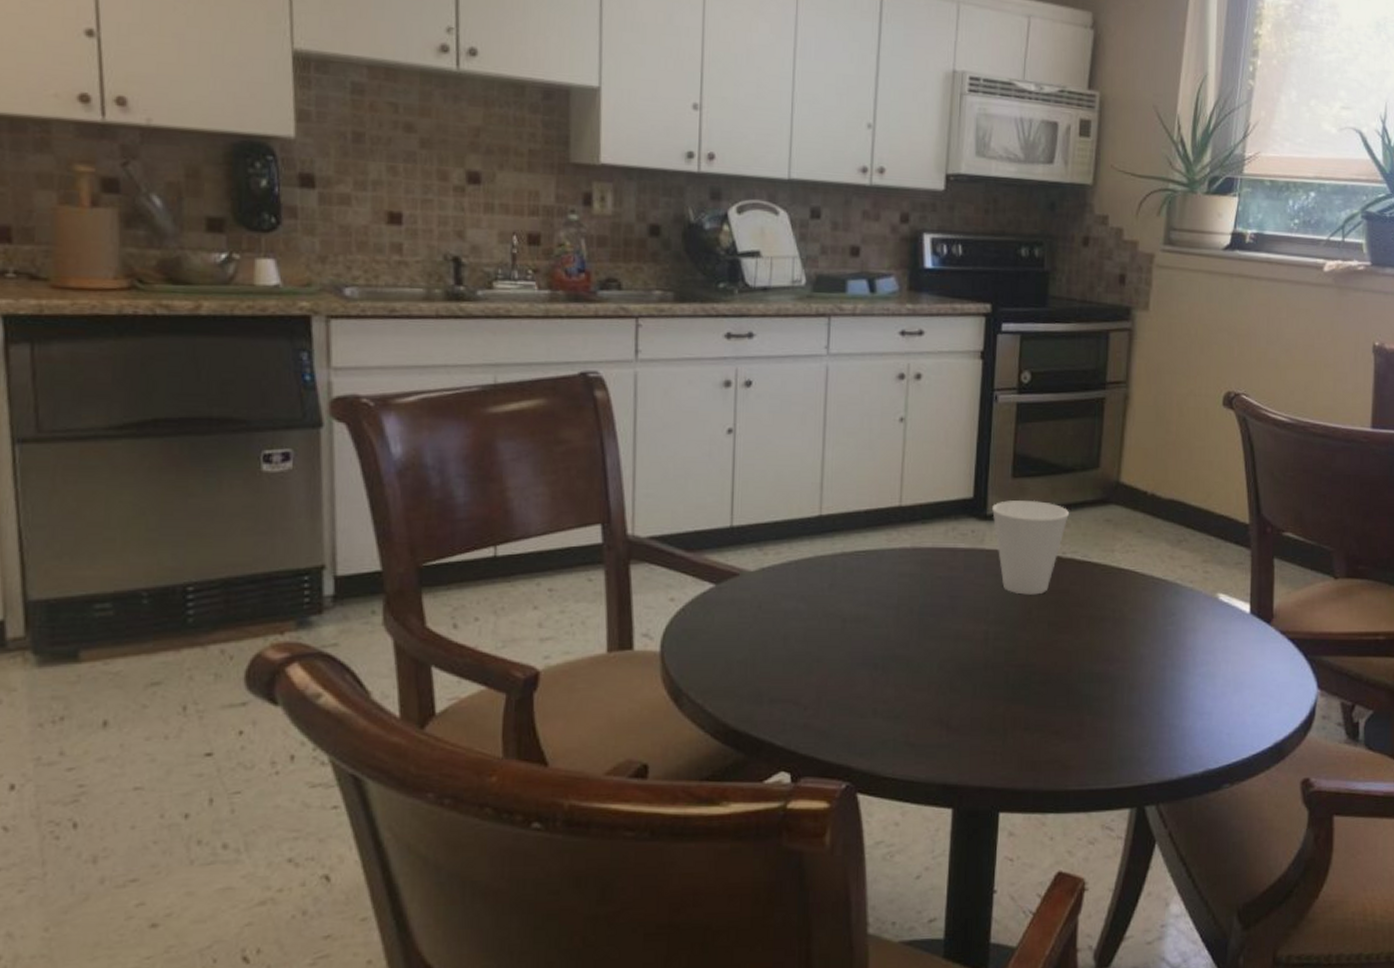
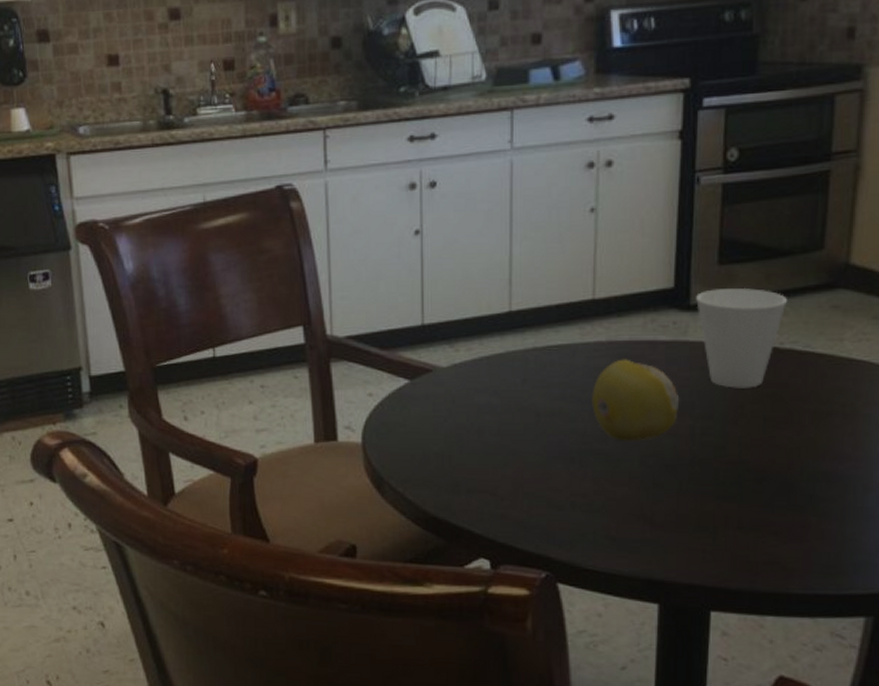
fruit: none [894,565,975,647] -> present [590,359,679,442]

